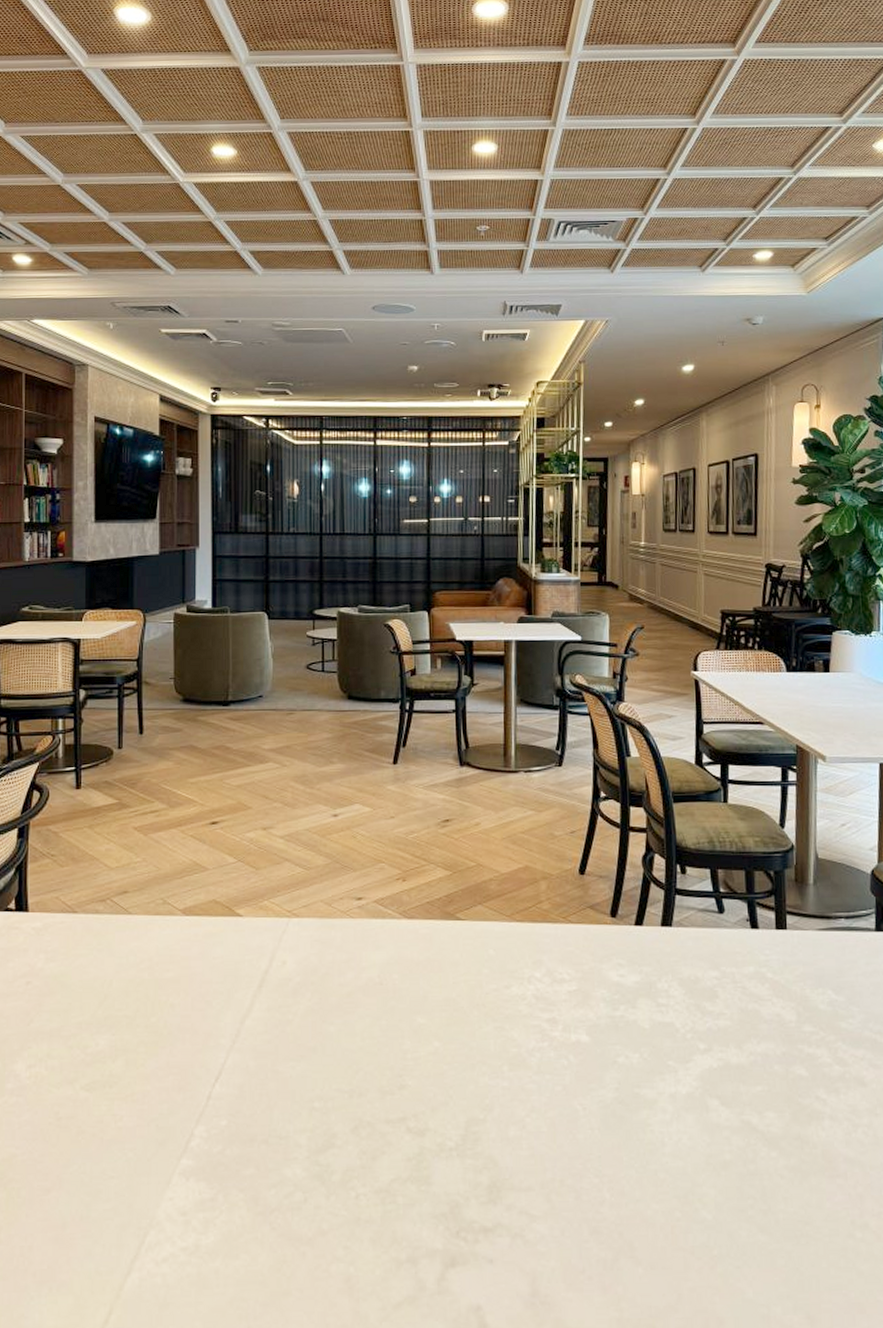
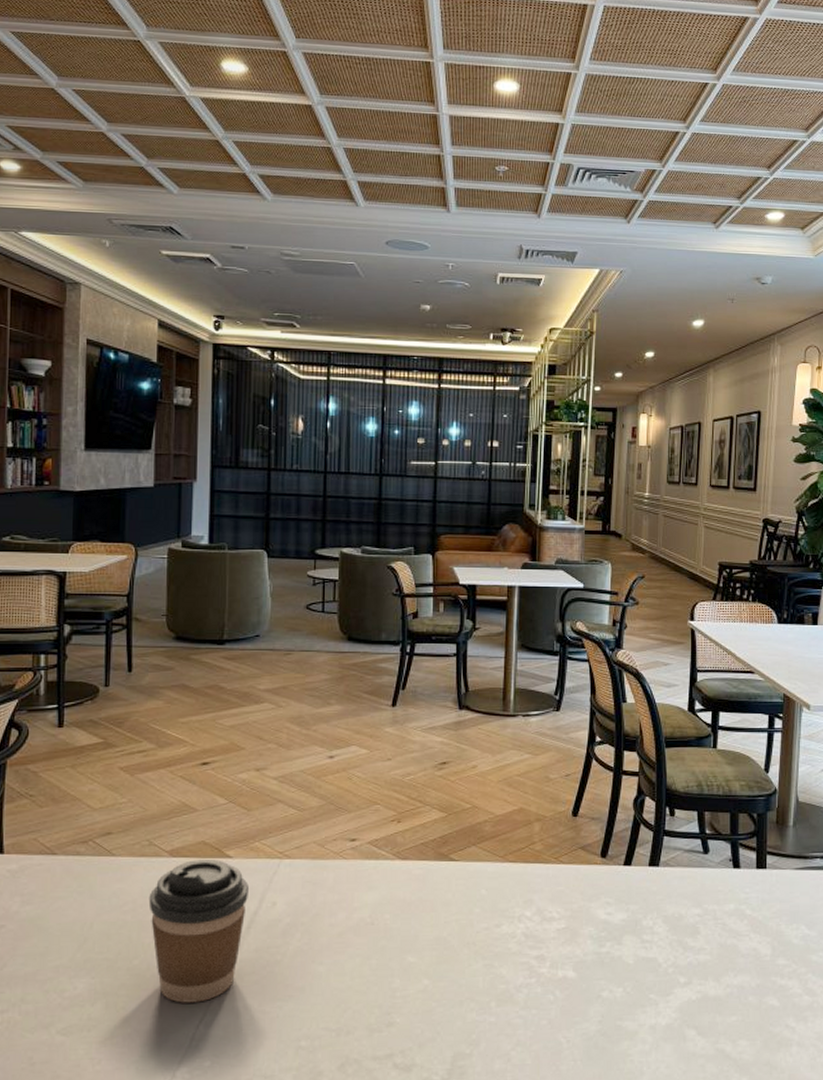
coffee cup: none [164,917,259,1061] -> present [148,858,248,1003]

